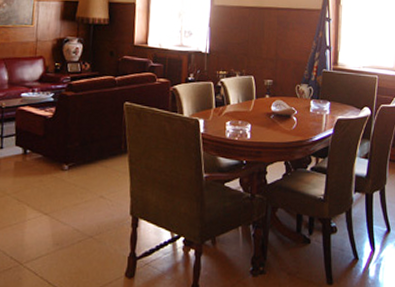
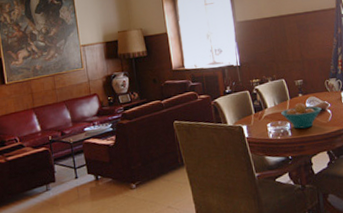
fruit bowl: none [242,105,287,133] -> present [280,103,322,129]

